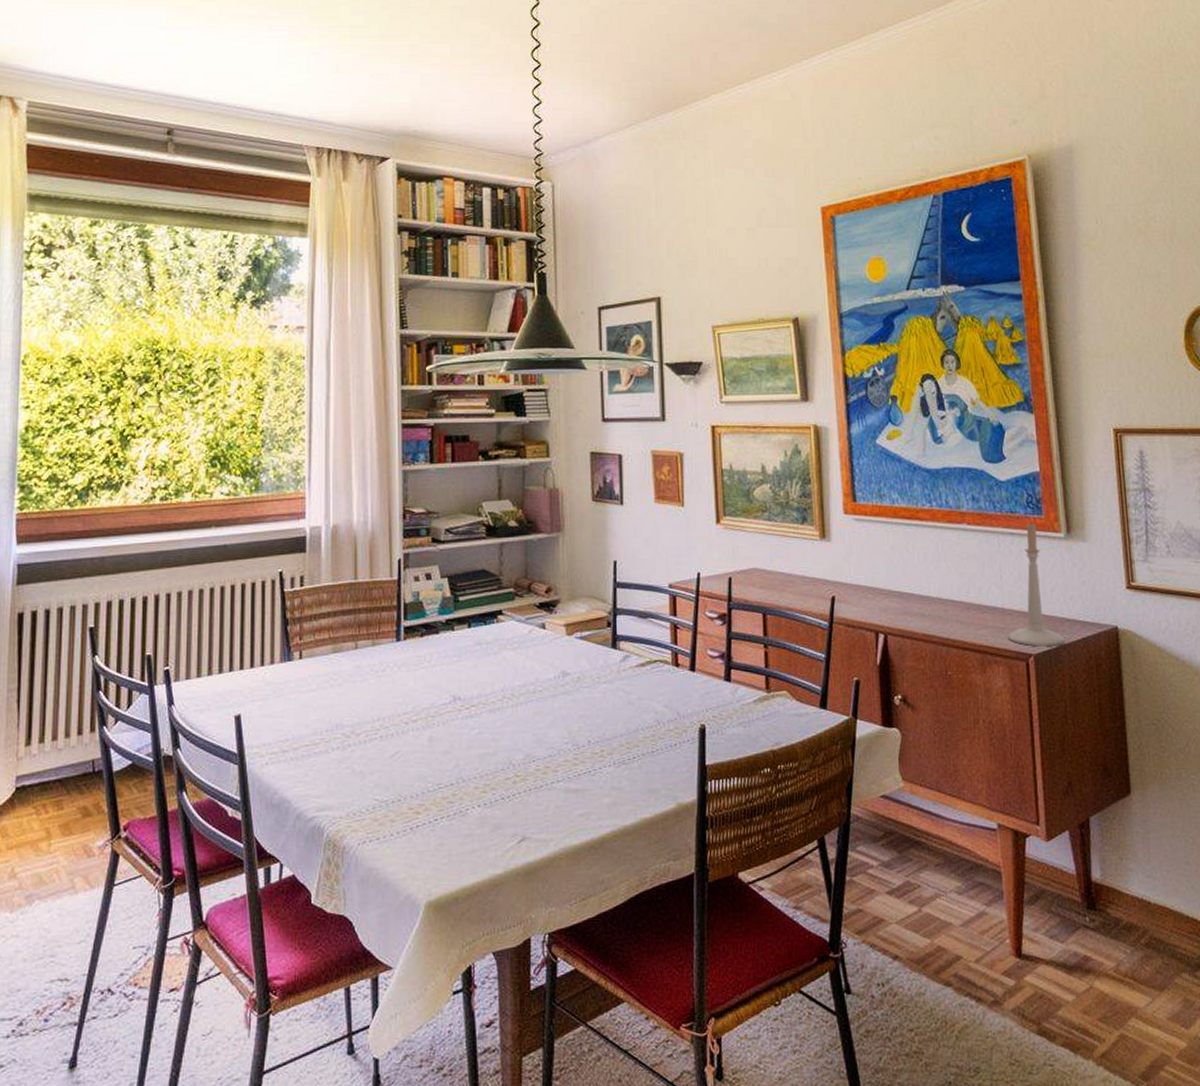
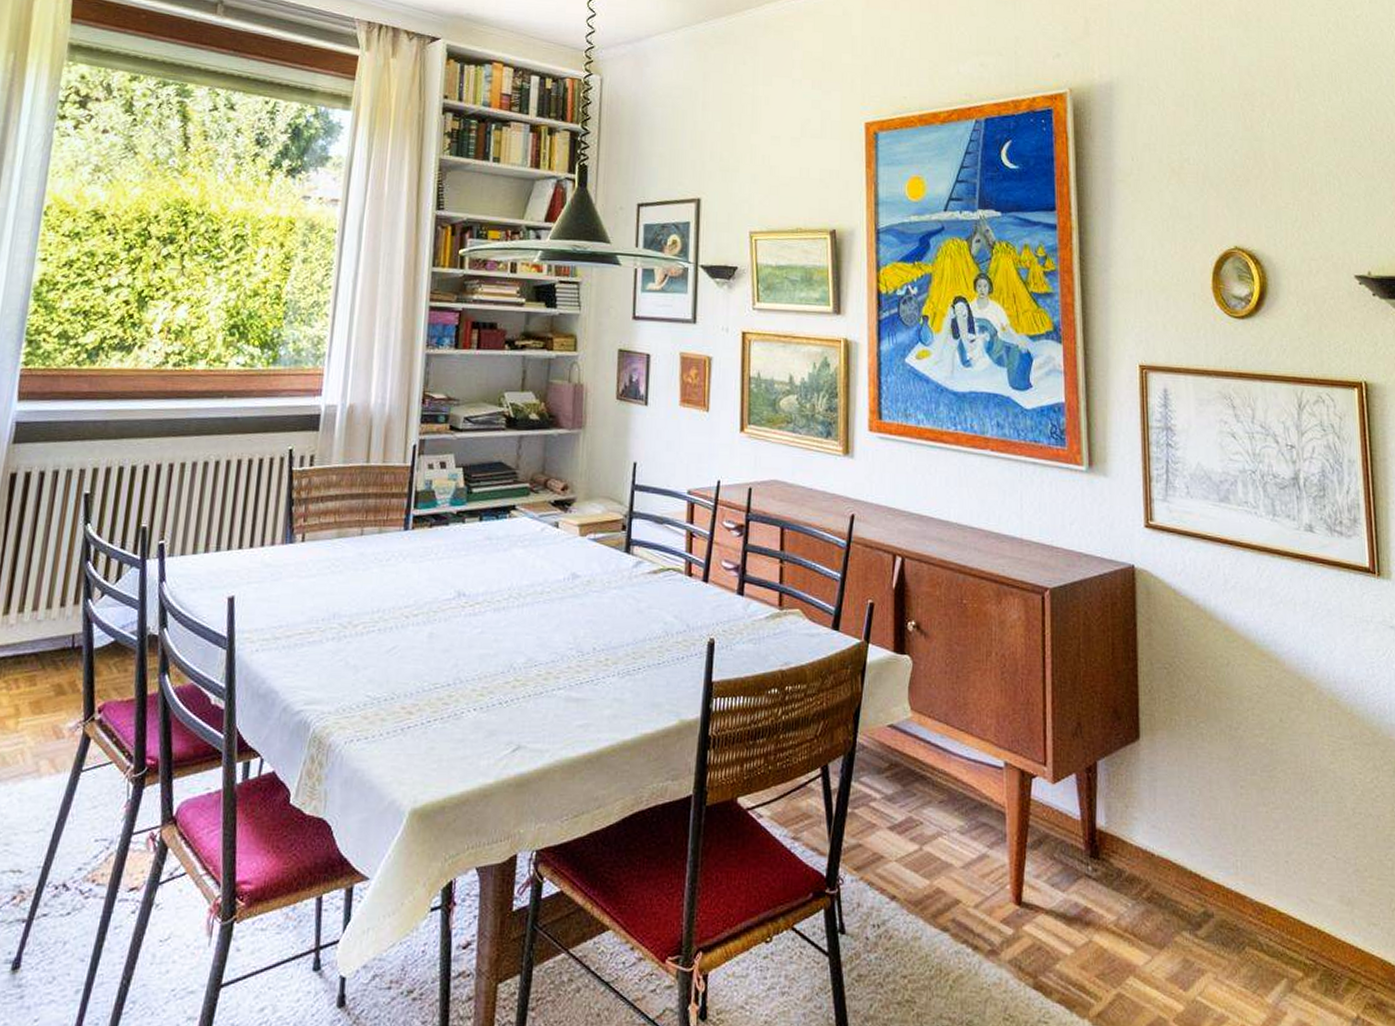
candlestick: present [1008,522,1065,647] -> none [1025,453,1082,581]

